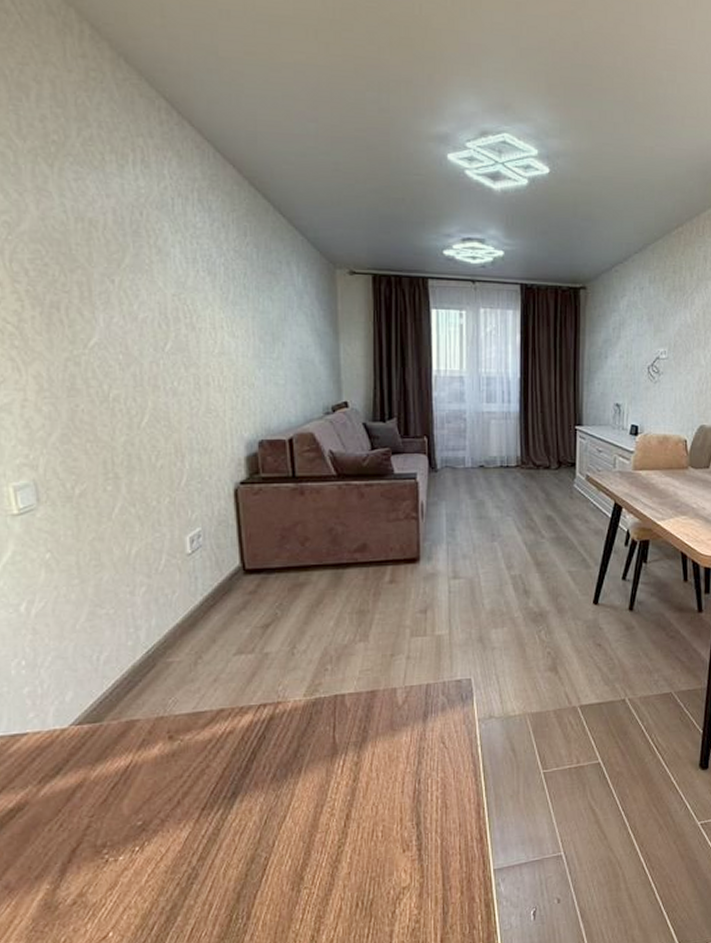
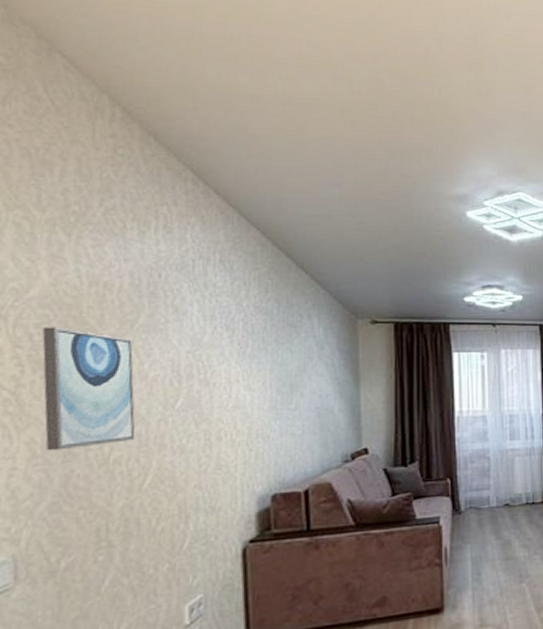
wall art: none [37,262,130,386] -> present [42,327,135,451]

